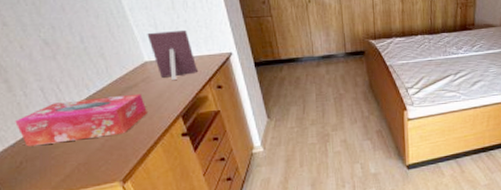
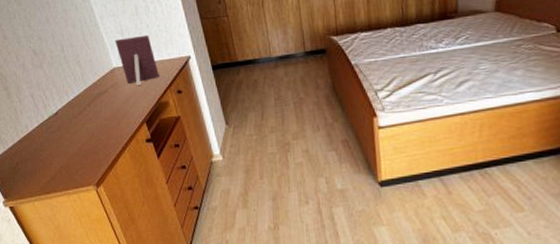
tissue box: present [15,93,147,147] -> none [13,99,116,149]

